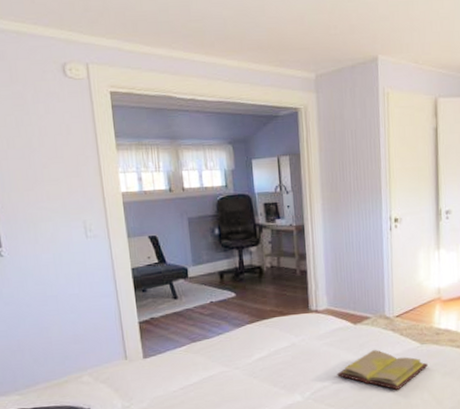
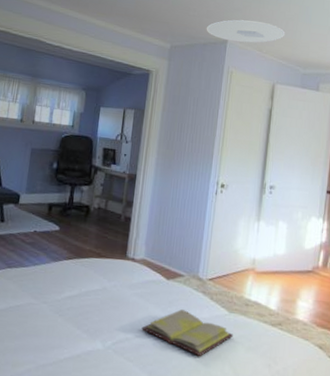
ceiling light: none [352,27,442,57] -> present [206,19,286,43]

